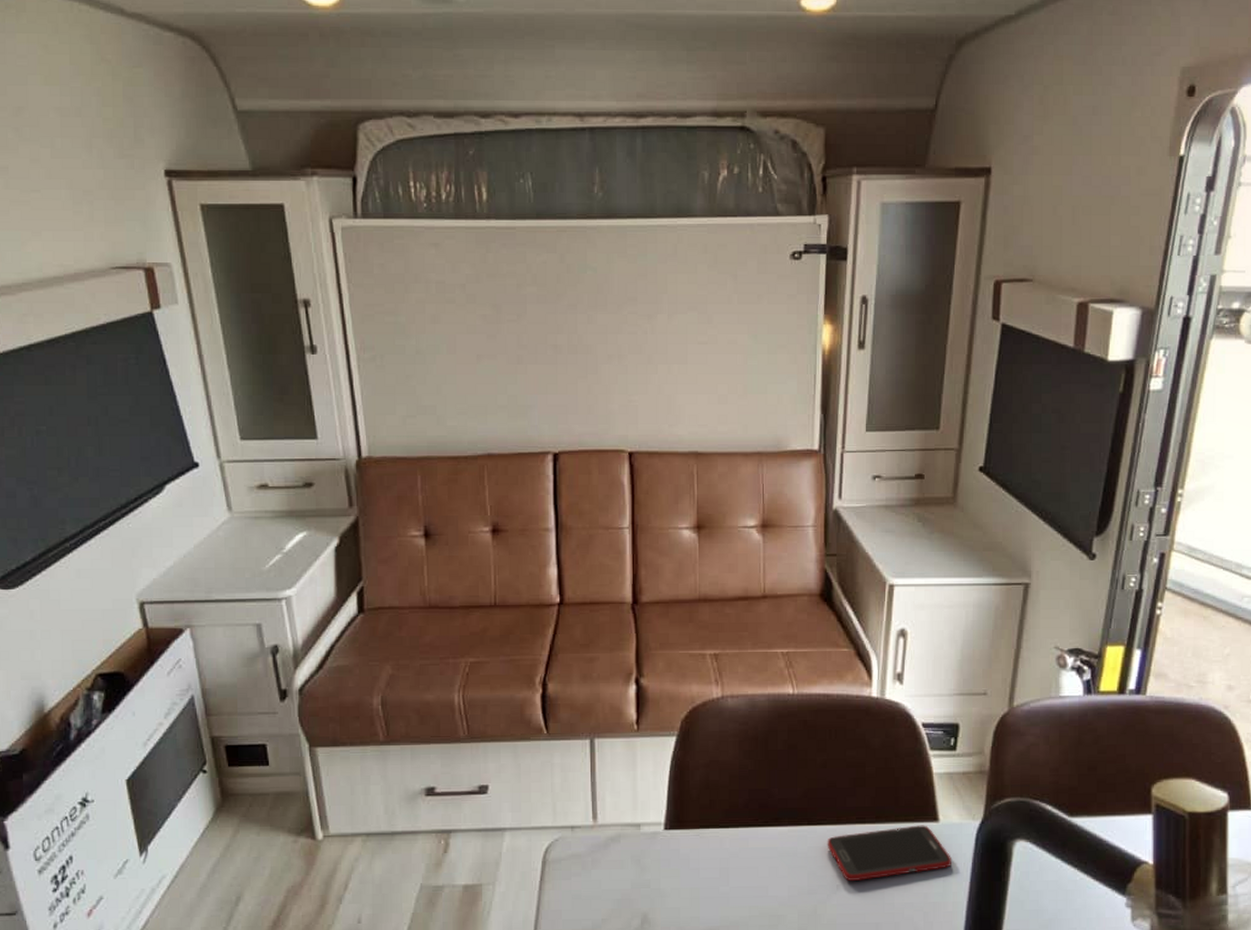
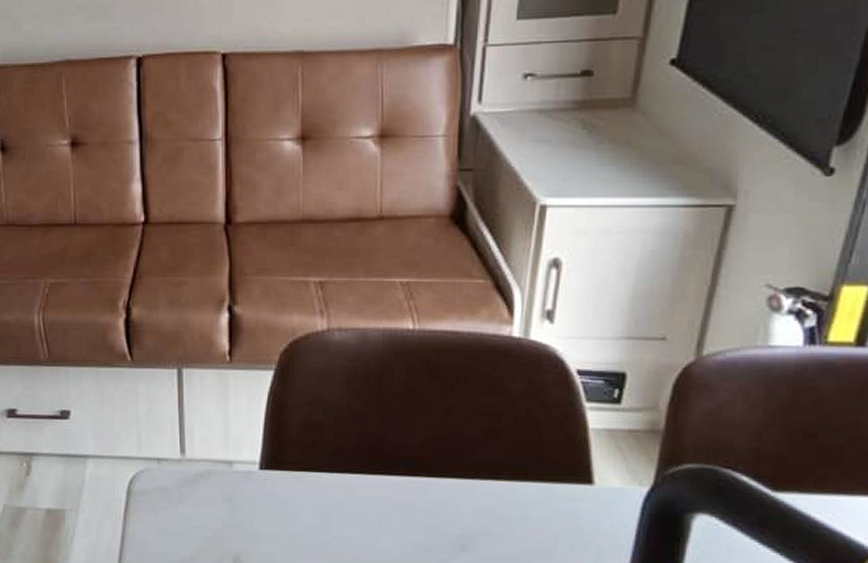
cell phone: present [827,825,951,881] -> none [450,486,608,543]

